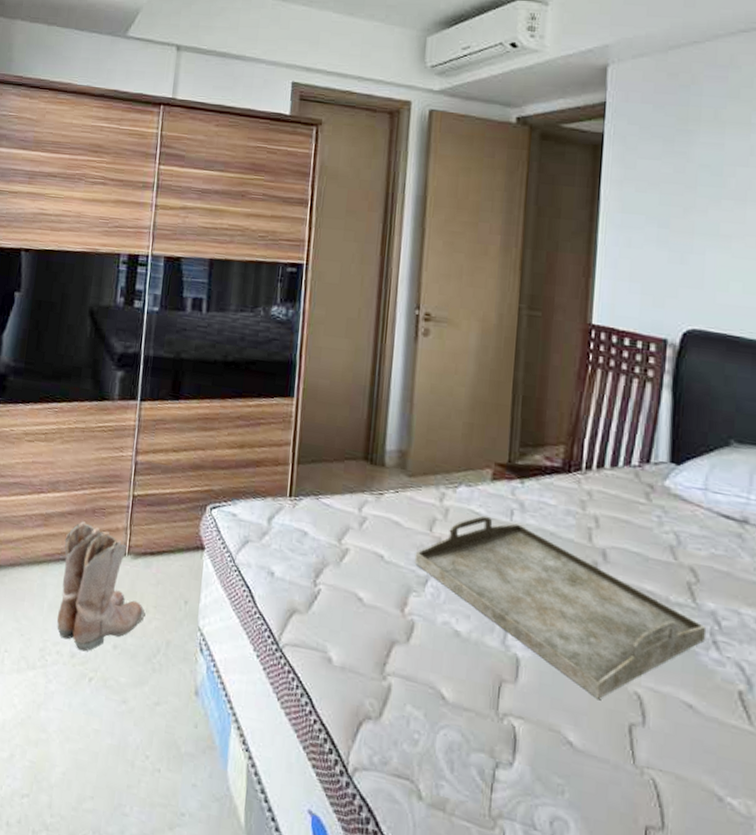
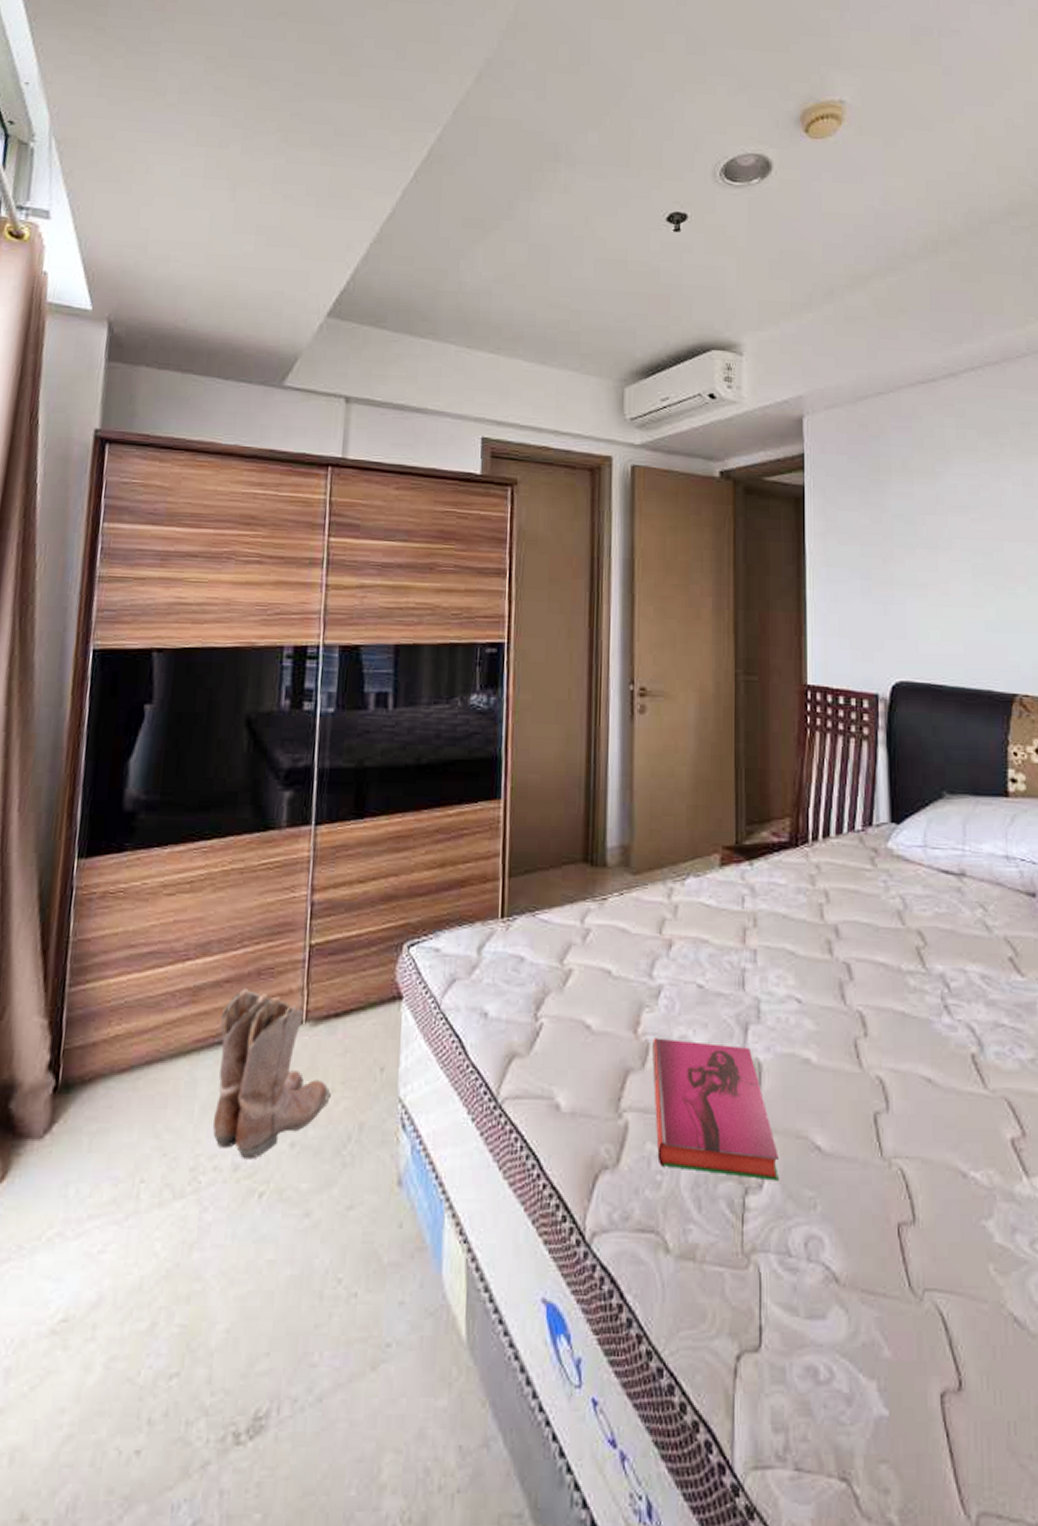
serving tray: present [414,515,707,699] -> none [645,907,938,1091]
hardback book: none [416,619,530,763] -> present [651,1037,779,1181]

